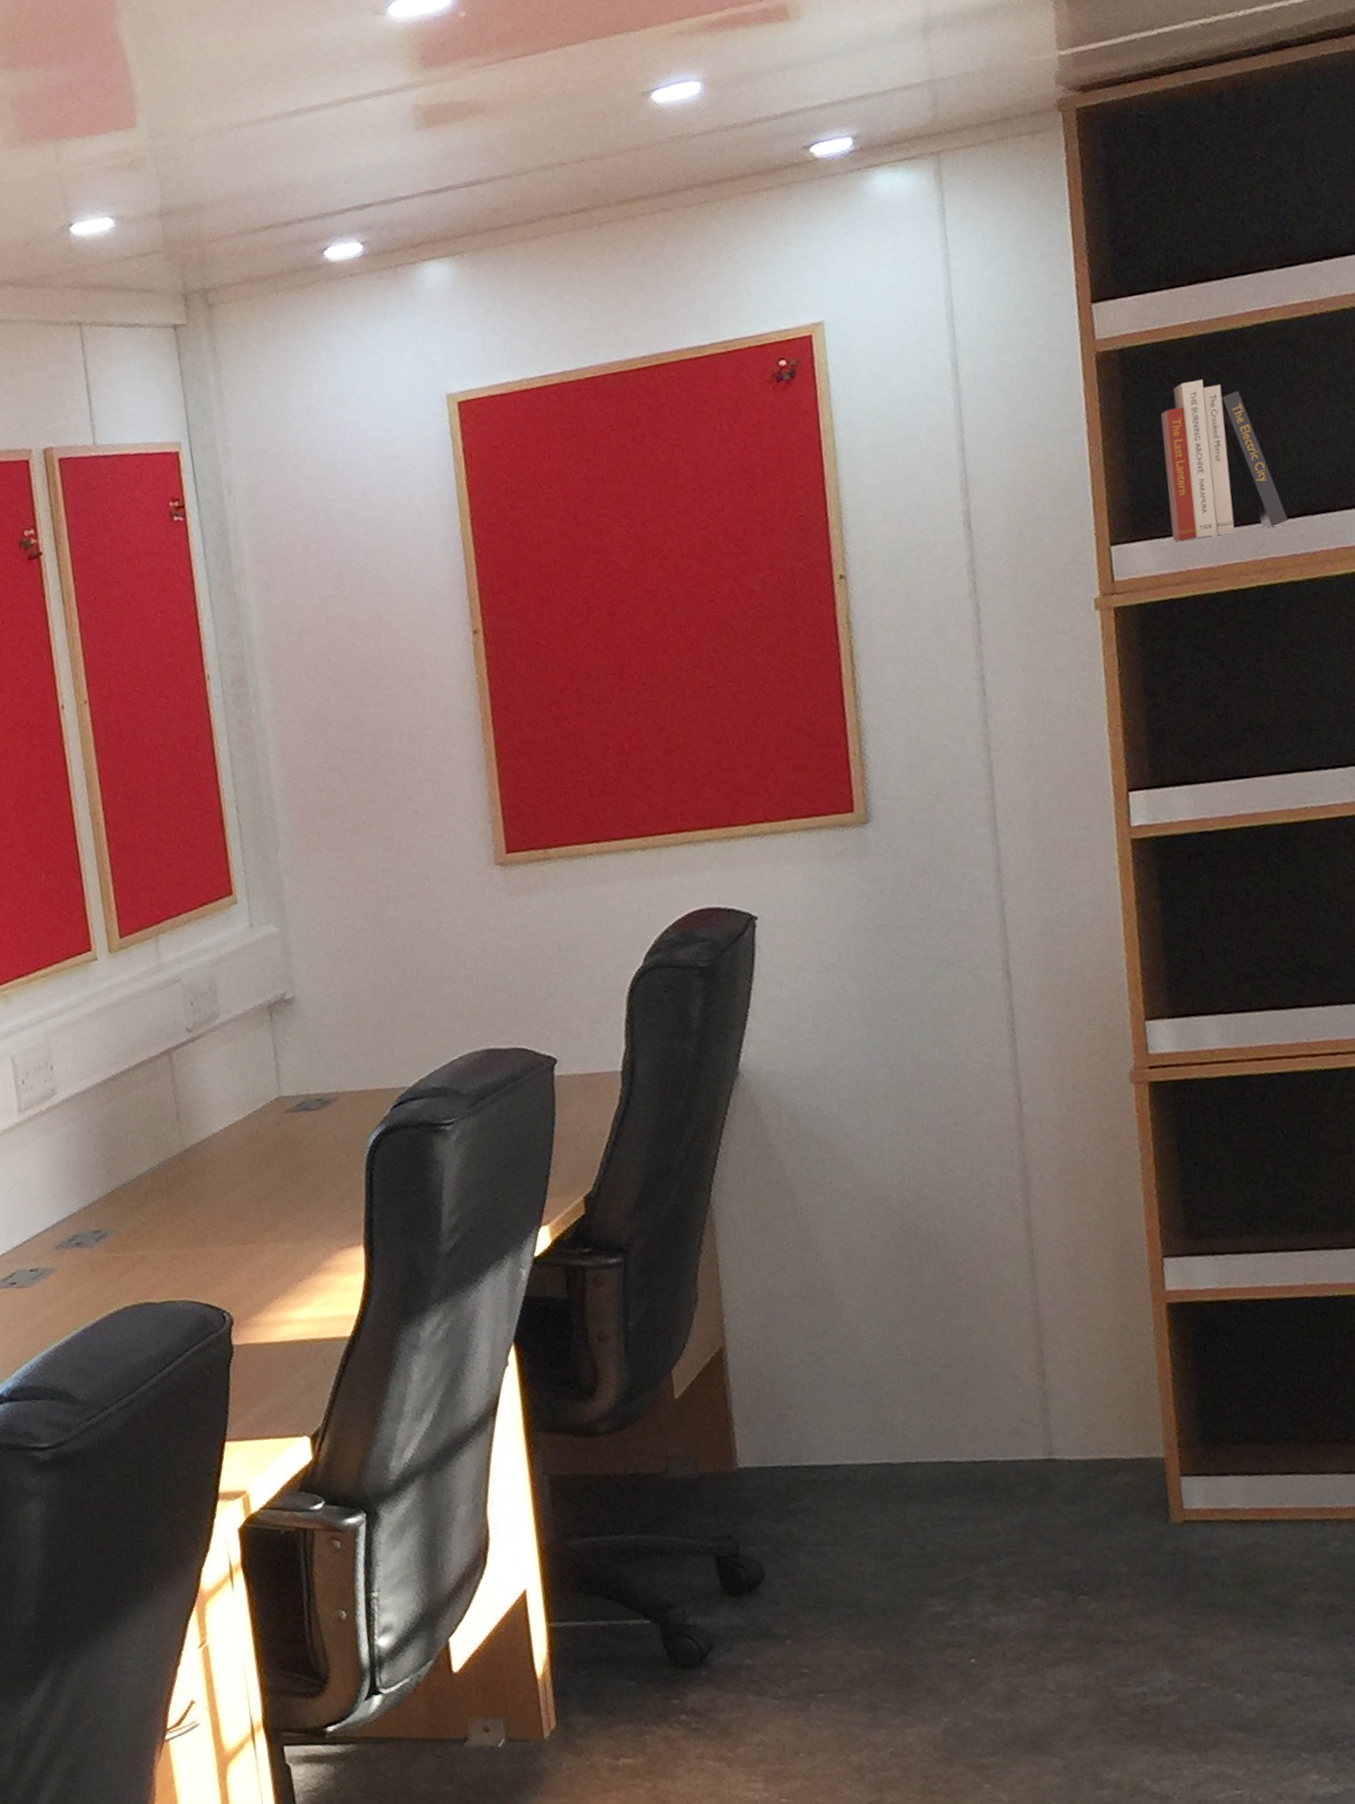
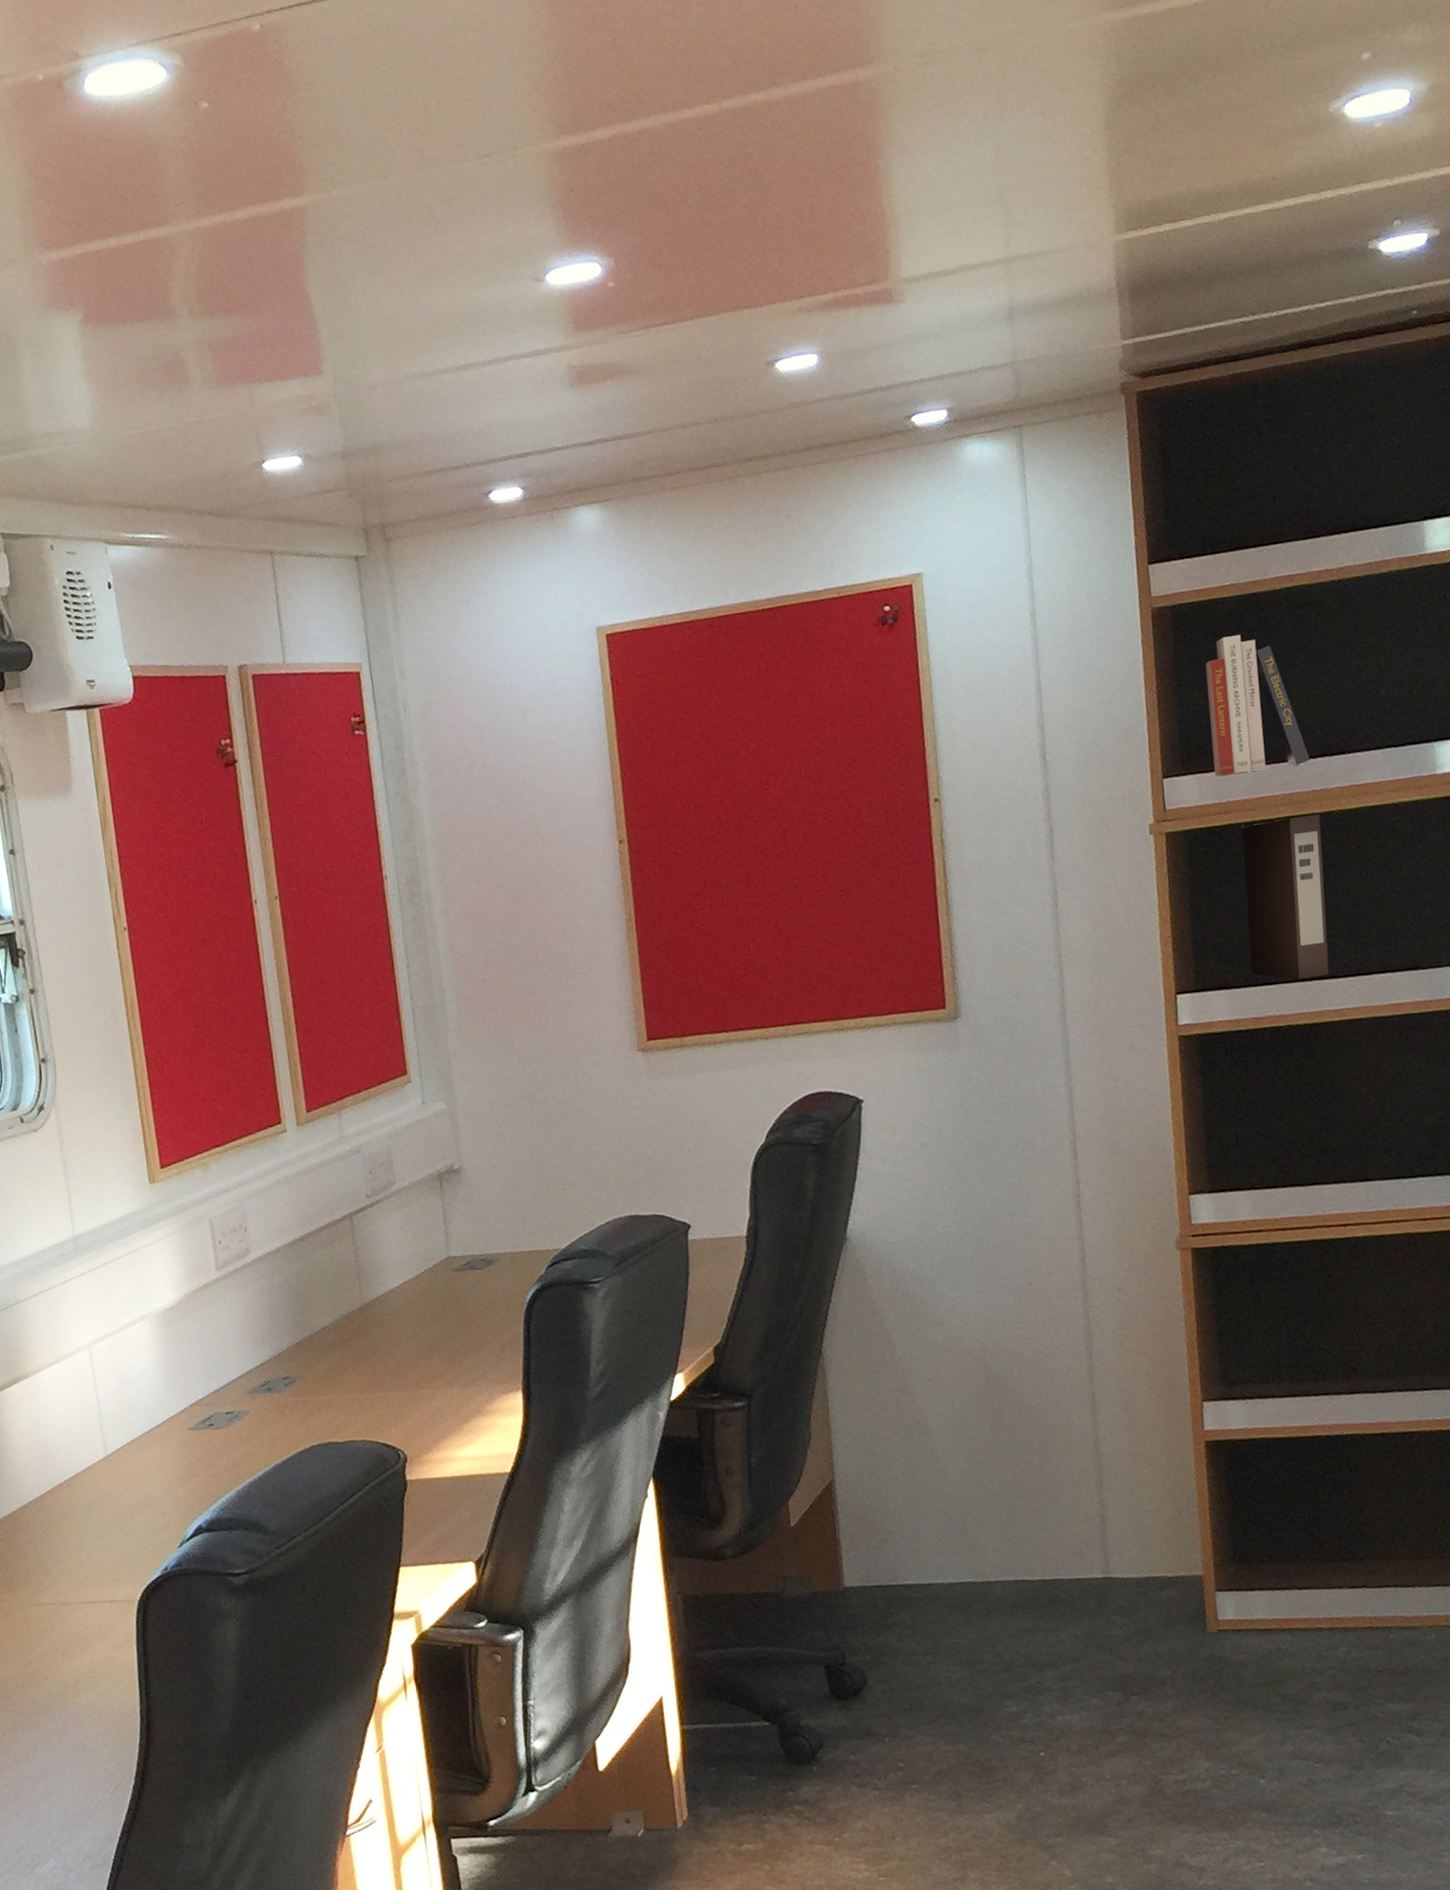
binder: none [1206,582,1314,772] -> present [1242,814,1330,980]

